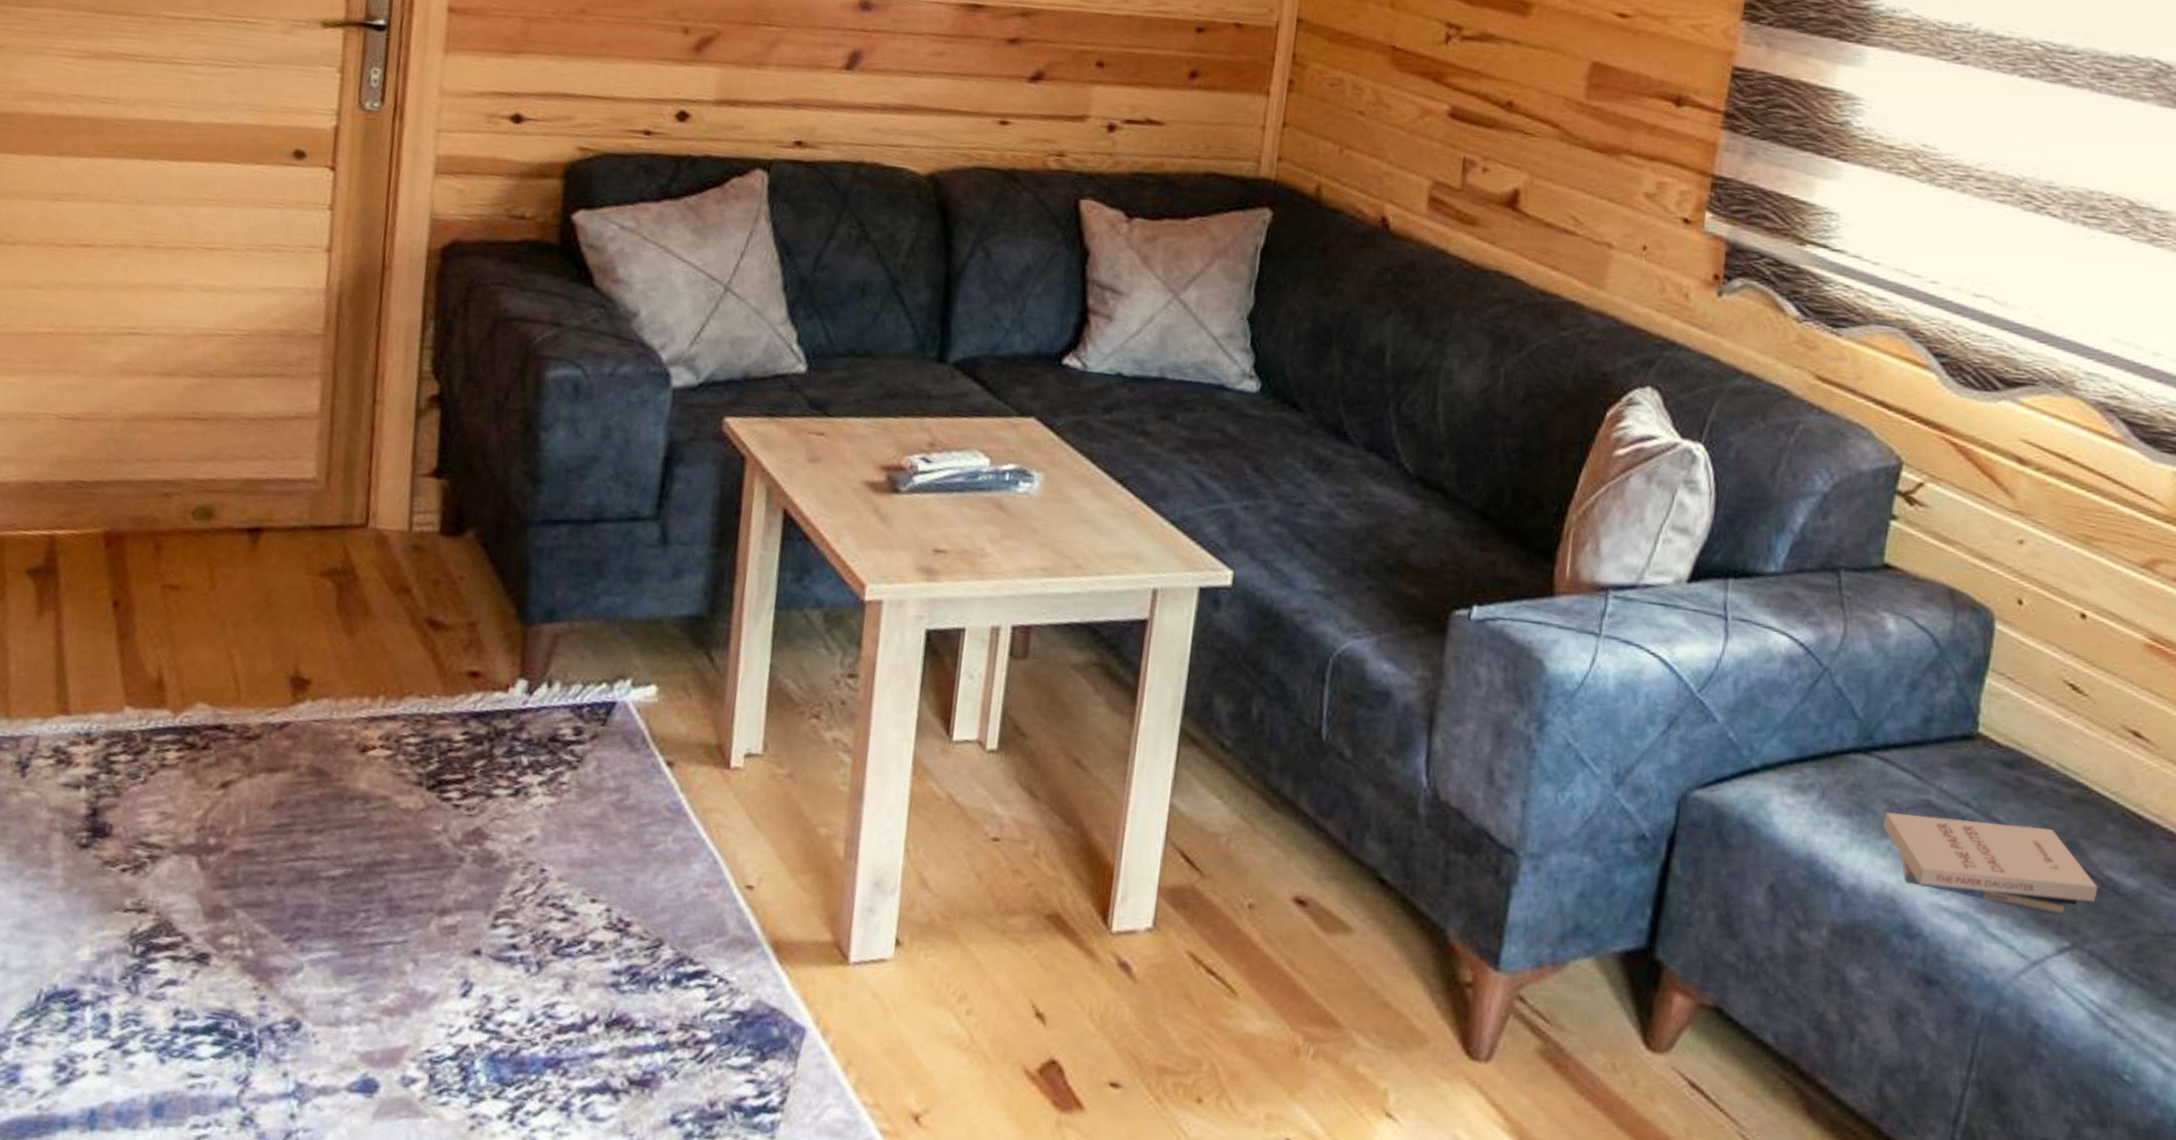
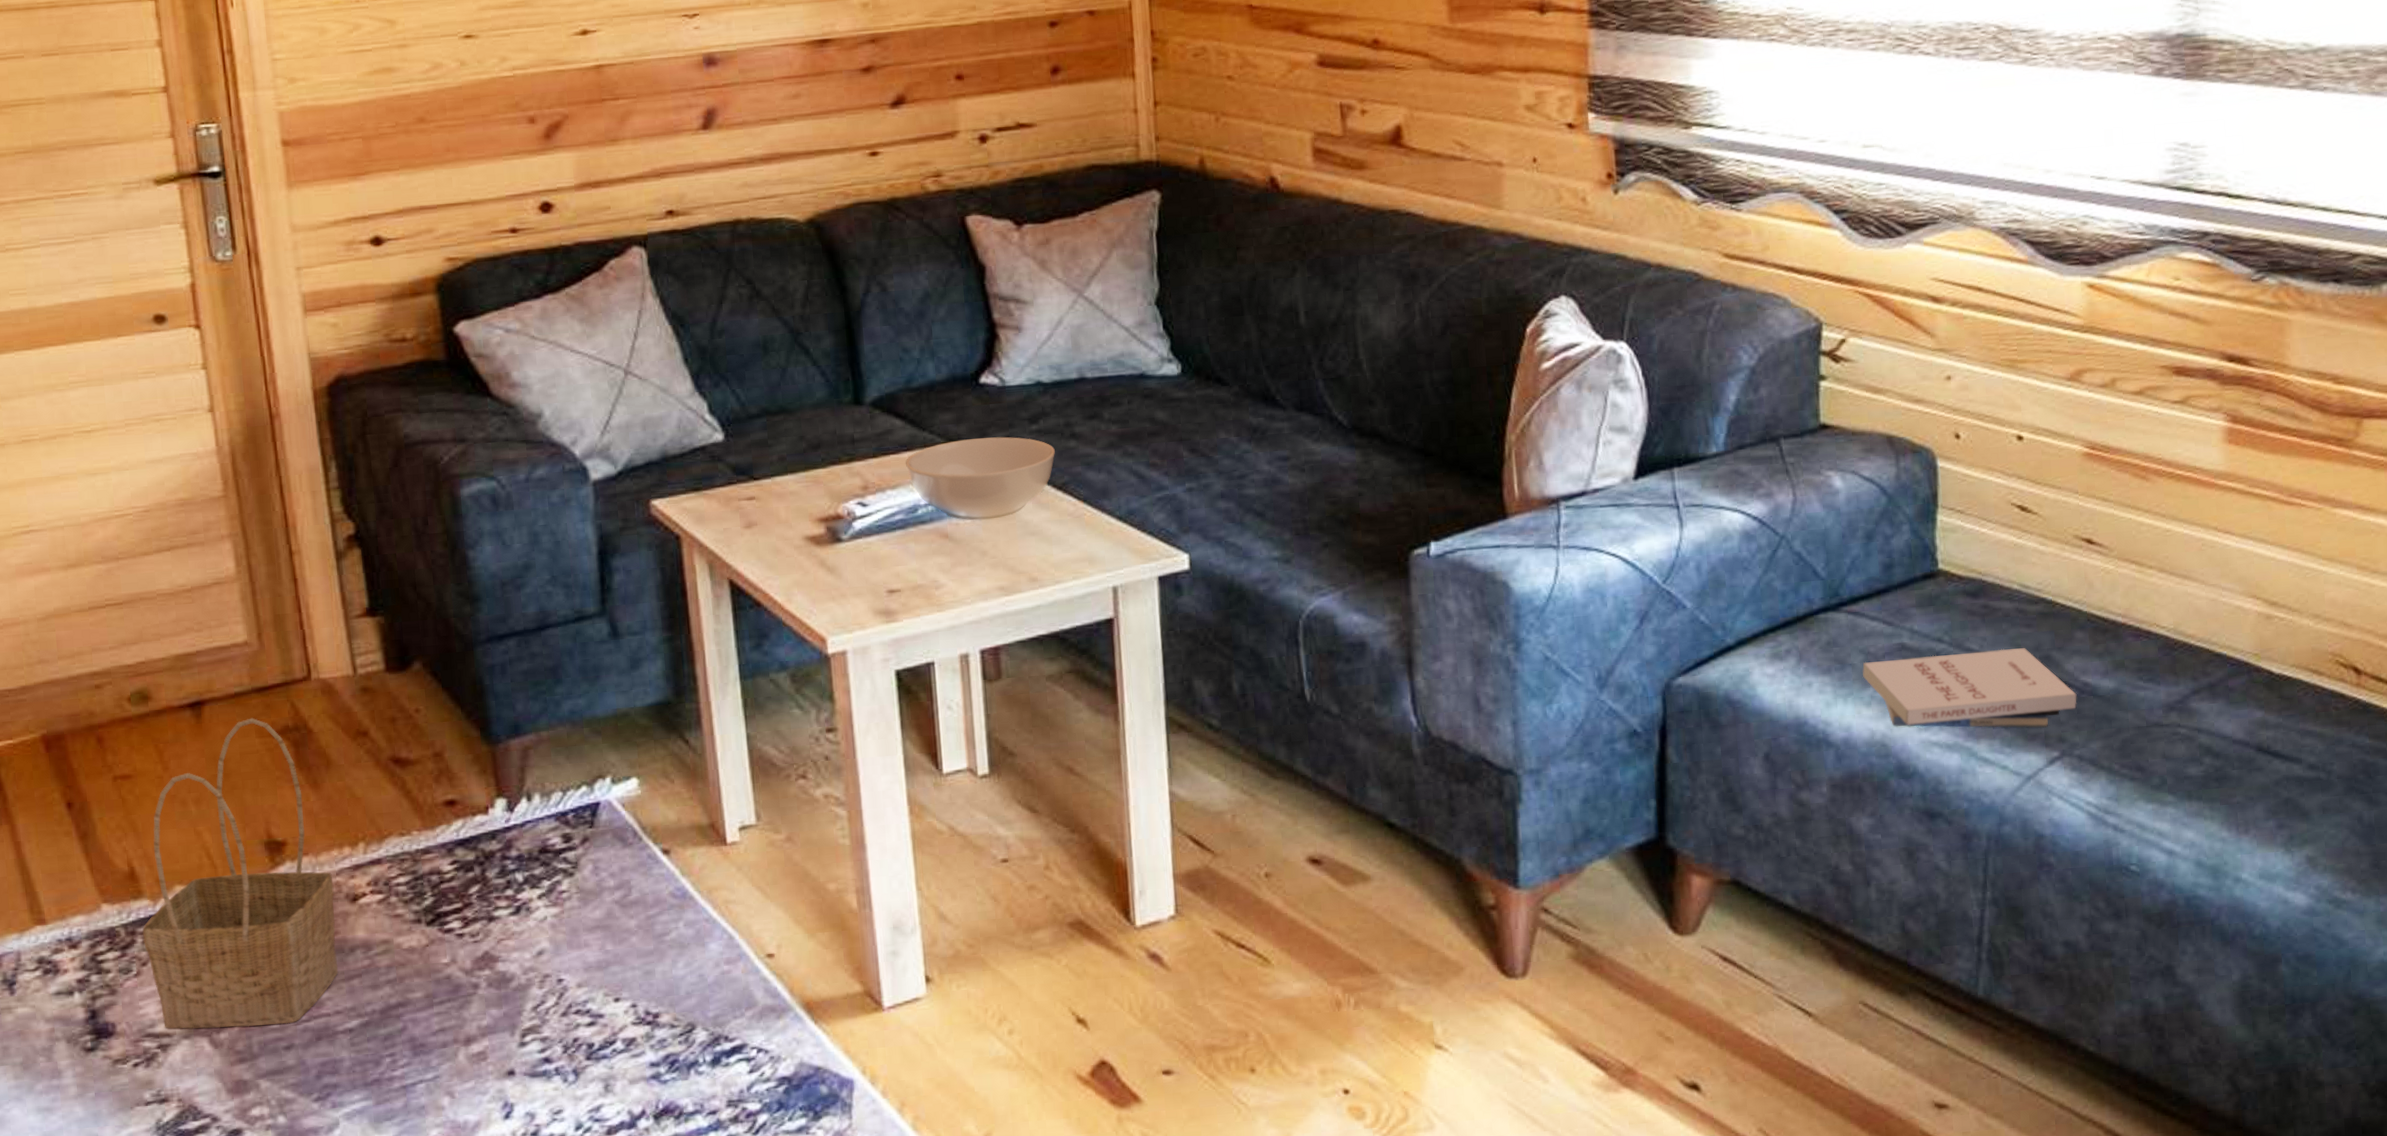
basket: none [156,553,348,860] -> present [142,717,339,1029]
bowl: none [975,415,1123,499] -> present [906,437,1055,521]

